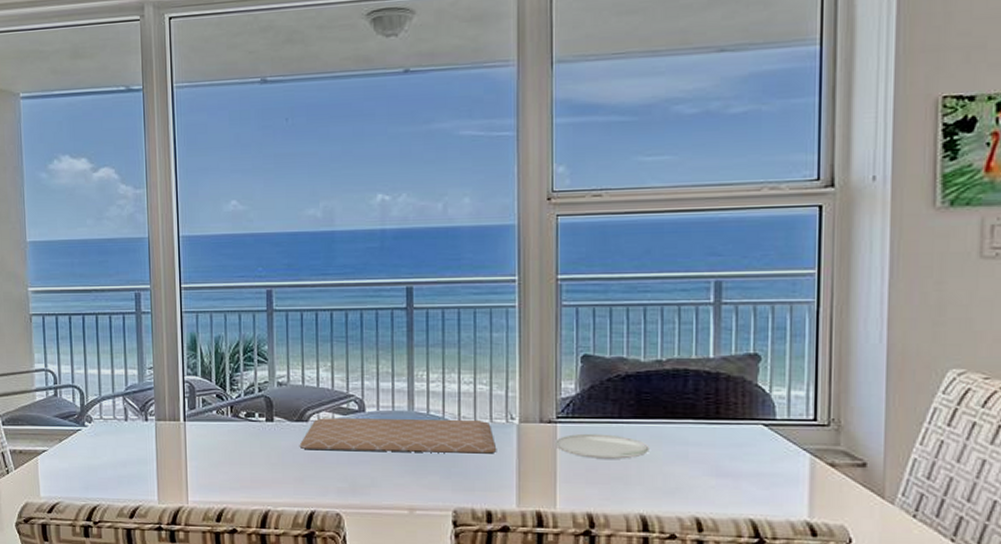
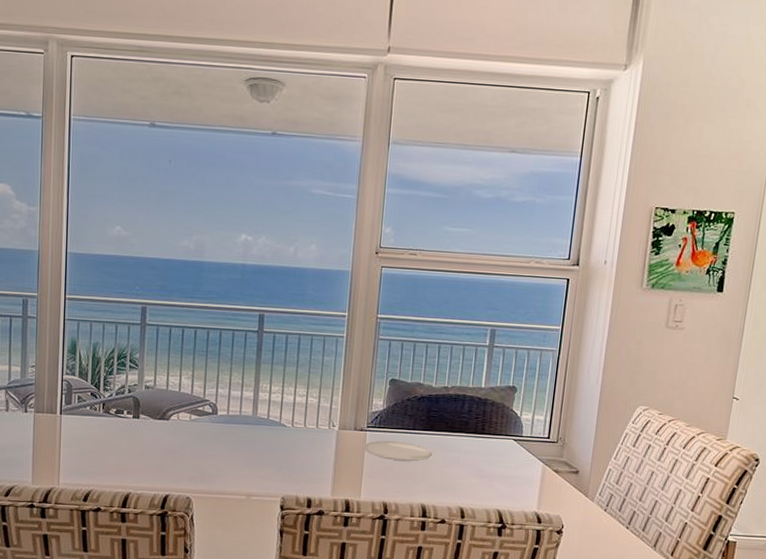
placemat: present [299,418,496,454] -> none [160,417,319,453]

